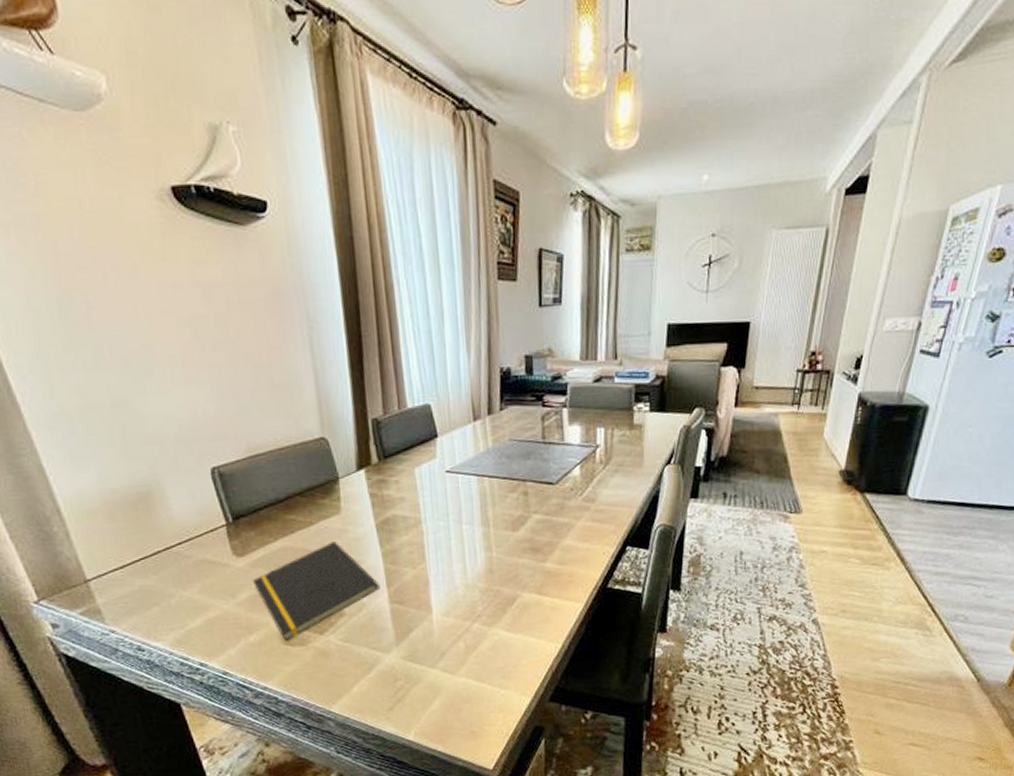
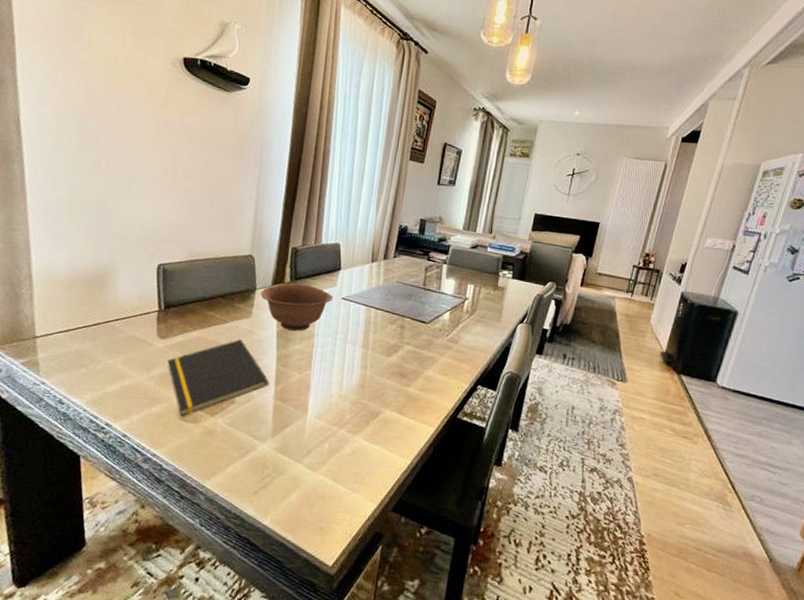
bowl: none [345,461,436,521] -> present [260,283,334,331]

